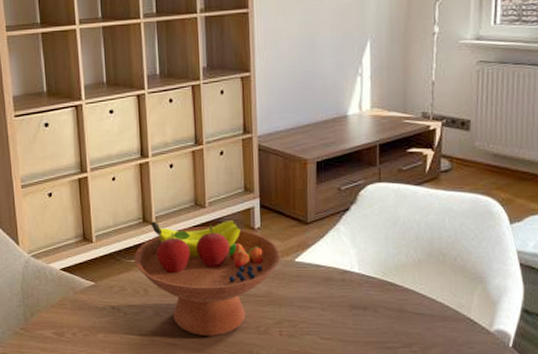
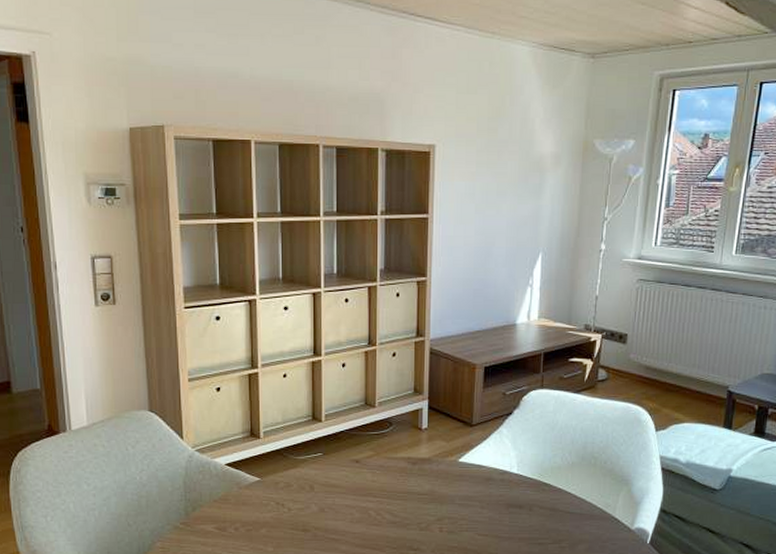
fruit bowl: present [134,221,281,337] -> none [302,419,445,533]

